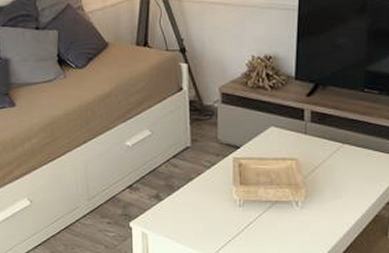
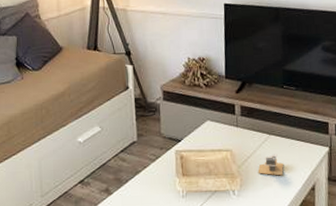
kiosk: none [326,165,357,188] -> present [258,154,284,176]

